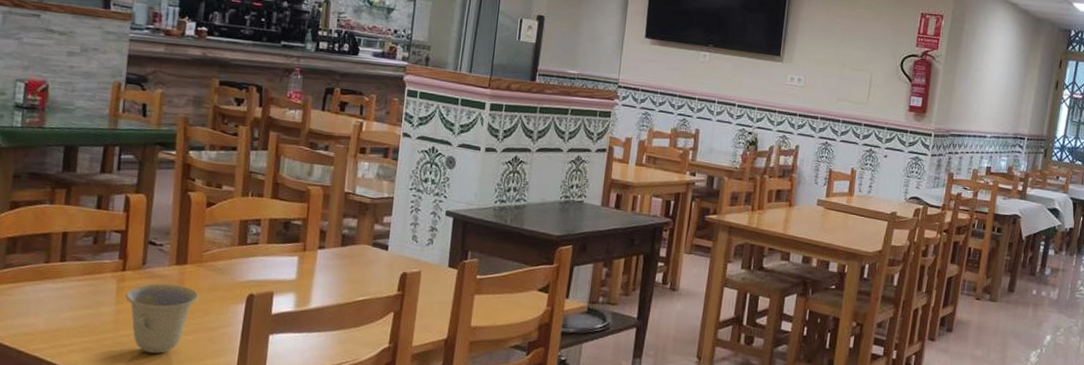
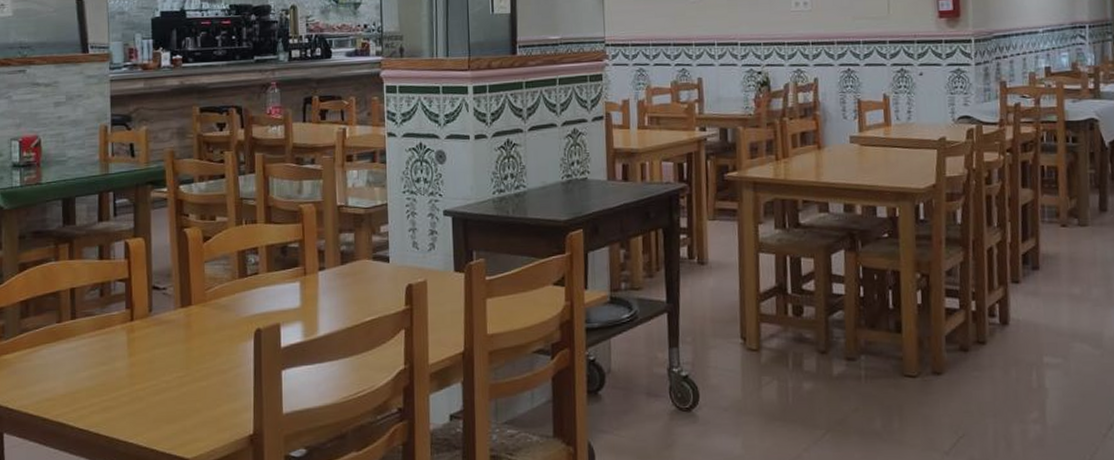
cup: present [125,283,200,354] -> none [137,328,208,405]

